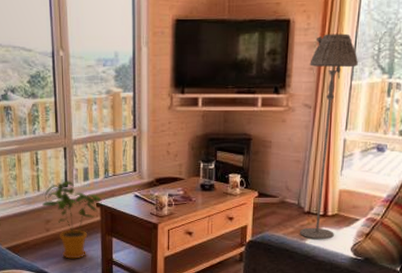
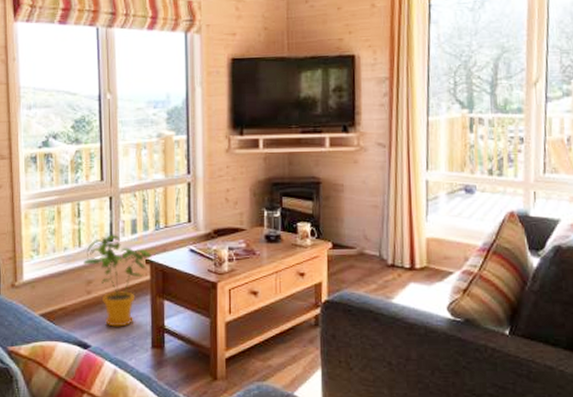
floor lamp: present [300,33,359,239] -> none [380,67,434,297]

